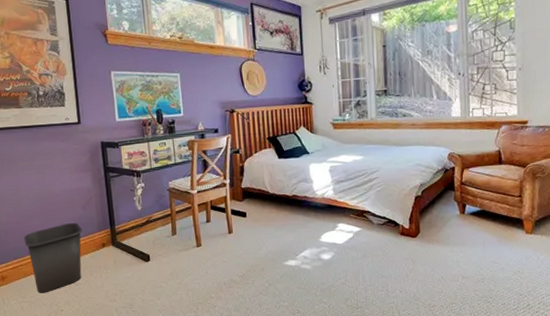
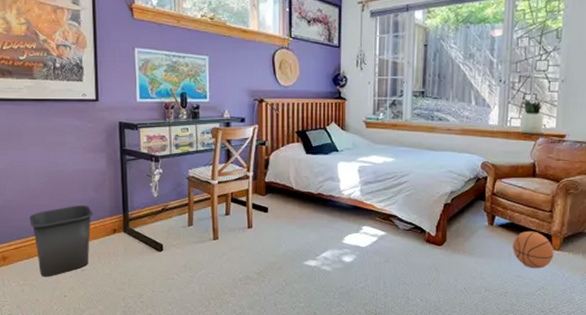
planter: none [481,88,507,123] -> present [518,99,545,134]
basketball: none [486,216,527,254] -> present [513,230,554,269]

